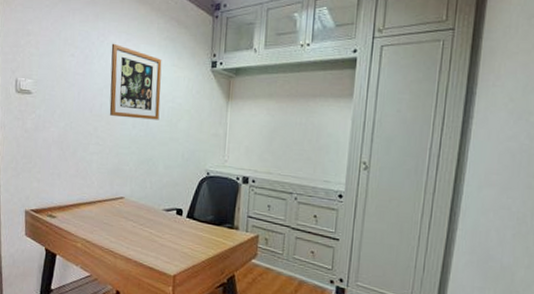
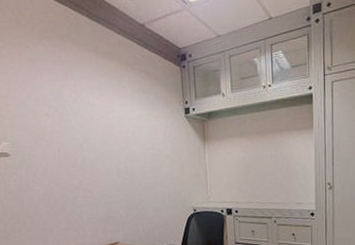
wall art: present [109,43,162,120] -> none [85,99,142,169]

